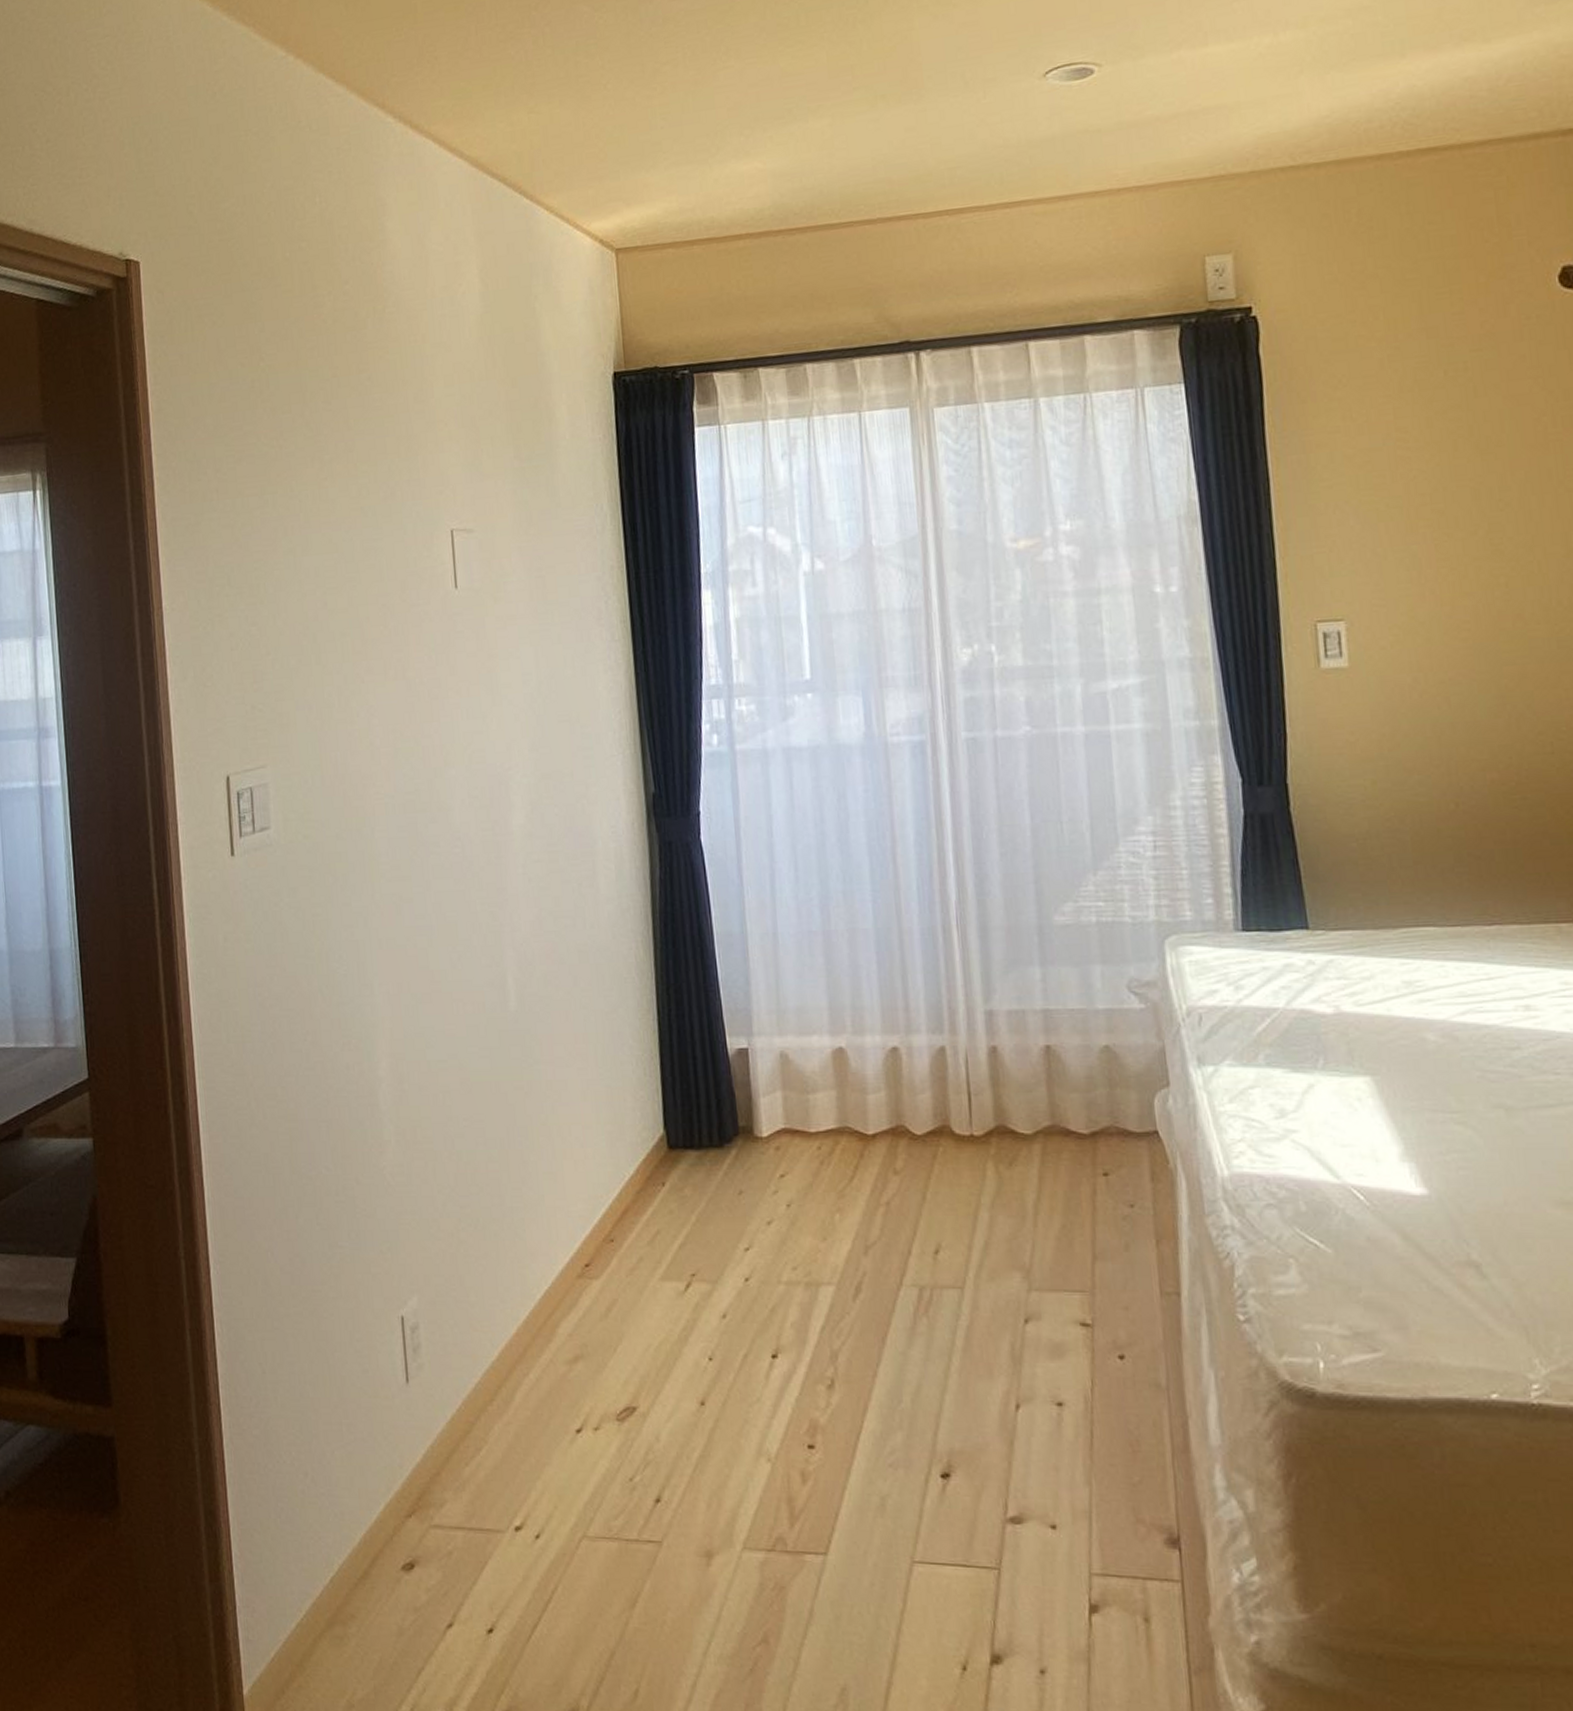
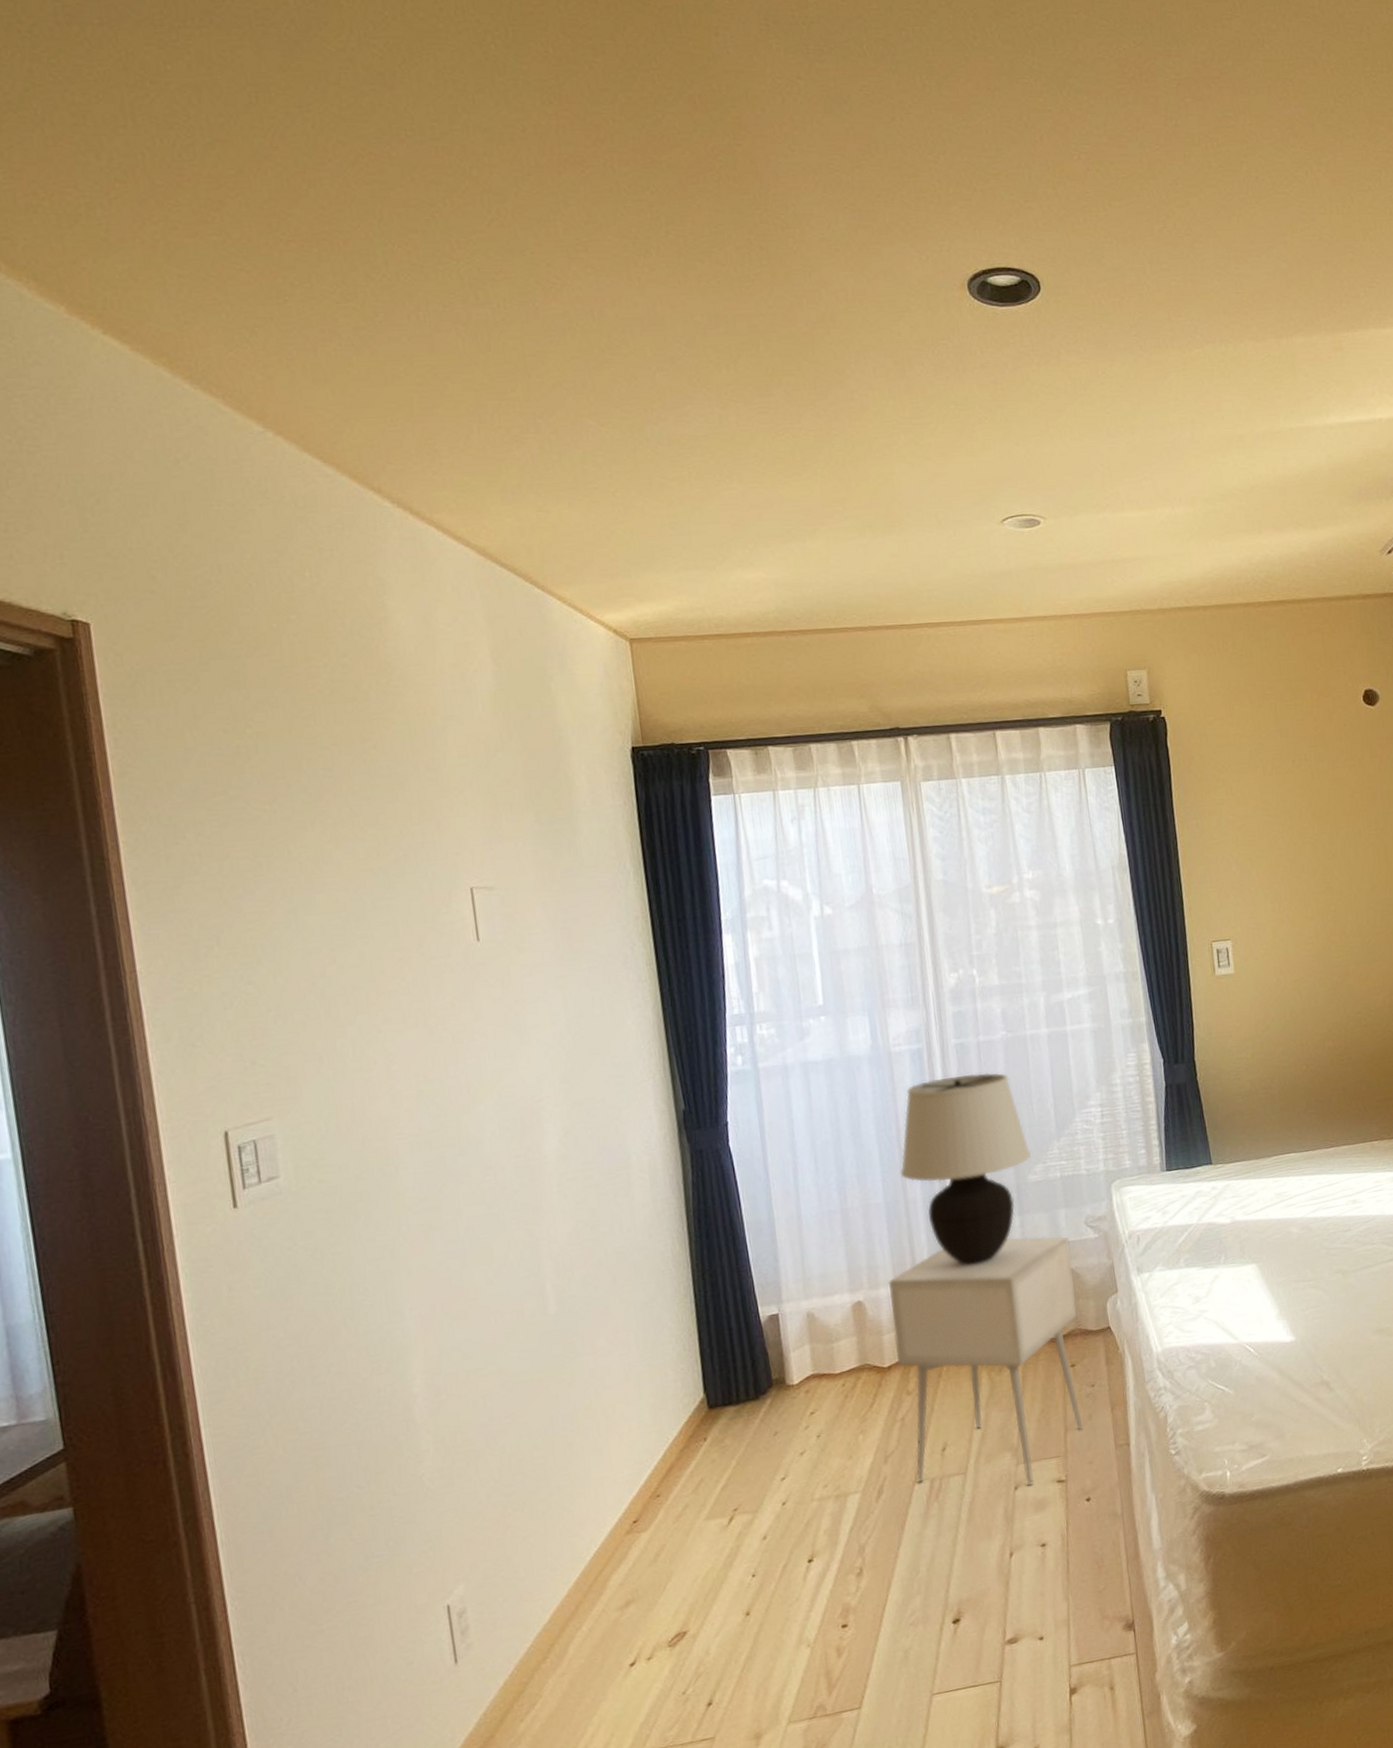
nightstand: none [875,993,1119,1323] -> present [887,1236,1084,1487]
table lamp: none [894,777,1059,1022] -> present [900,1072,1031,1265]

